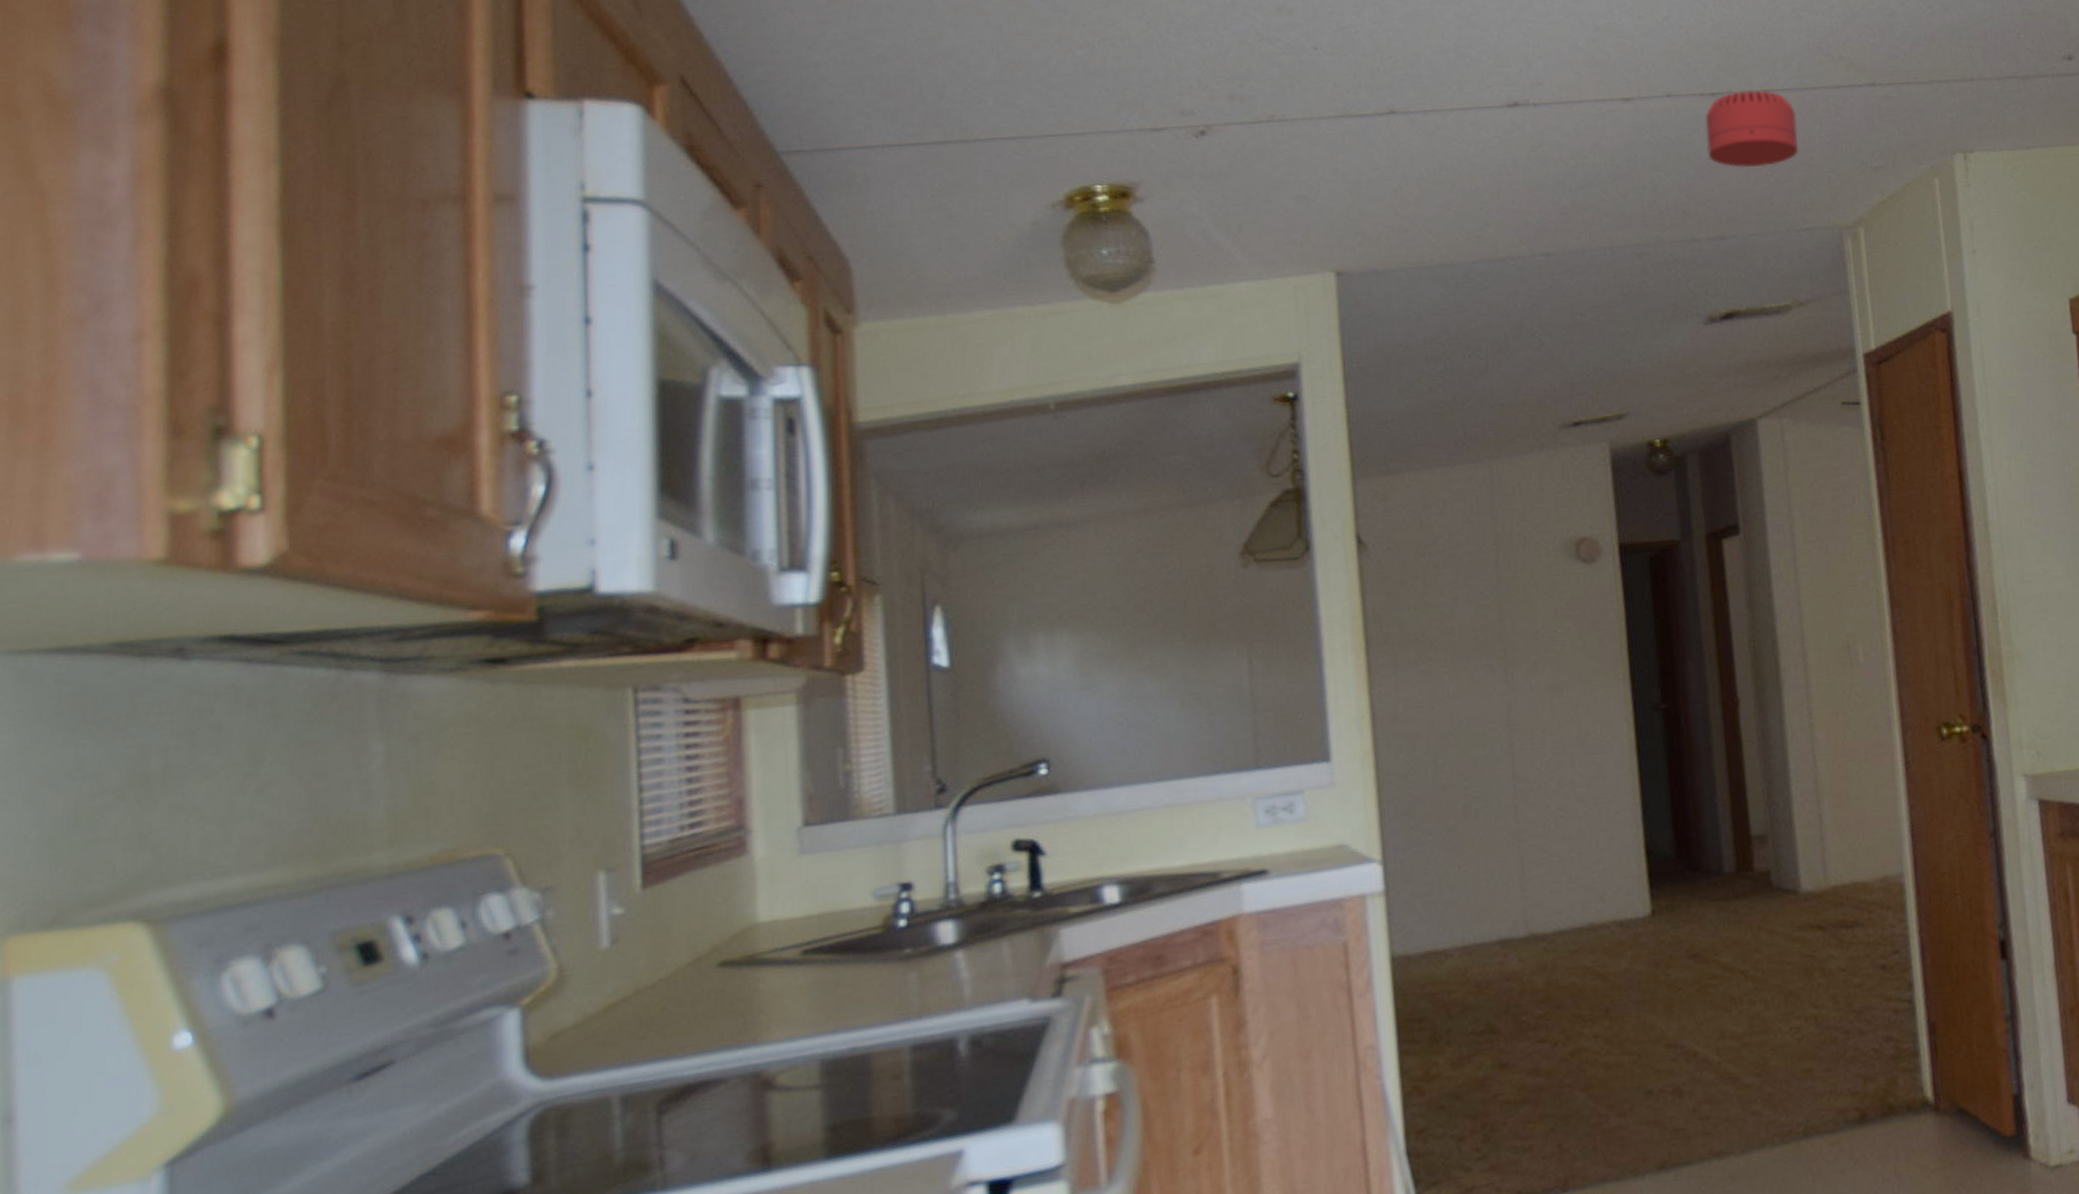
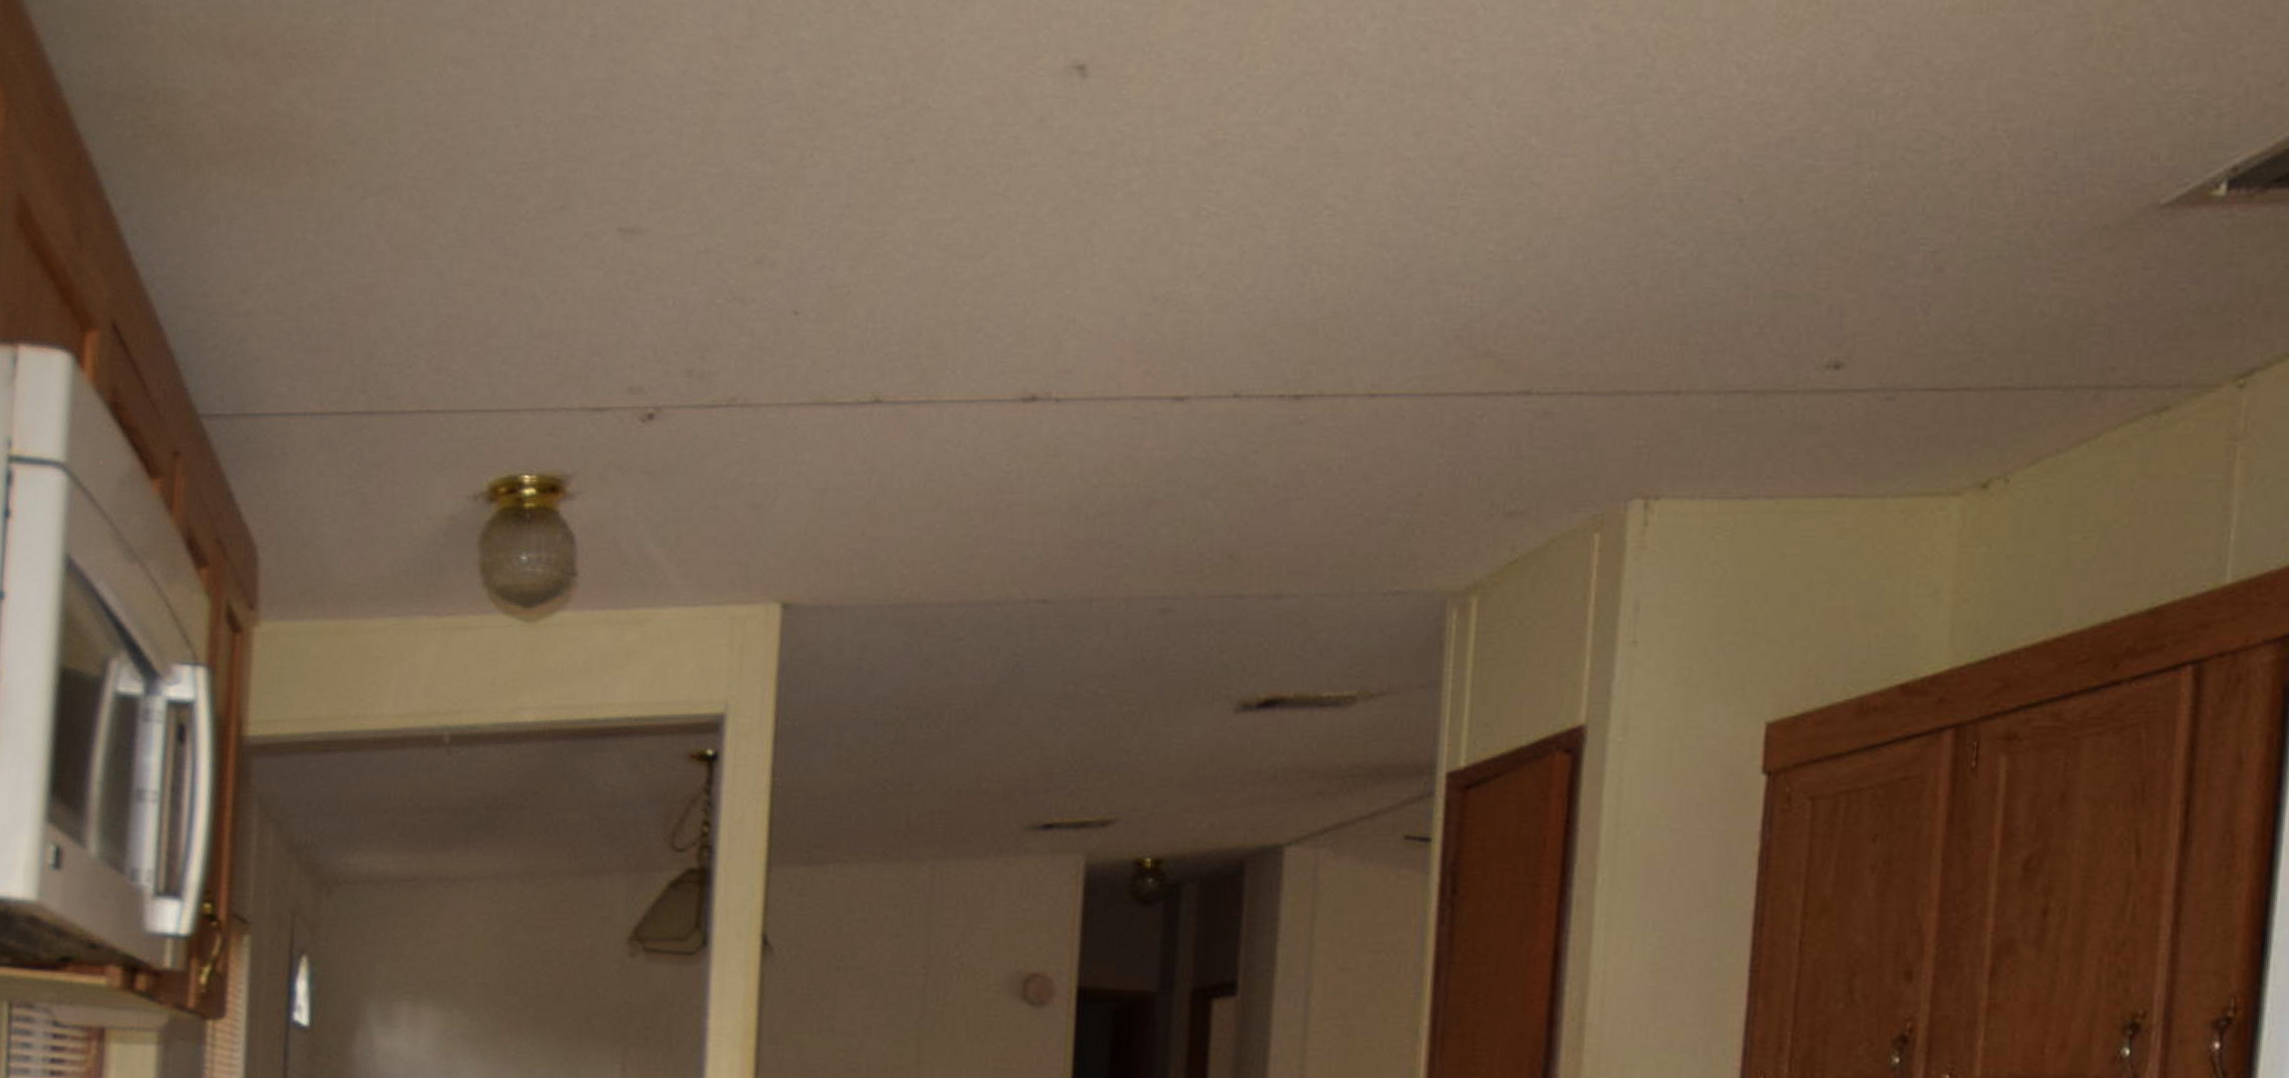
smoke detector: present [1704,90,1798,168] -> none [1276,394,1410,502]

